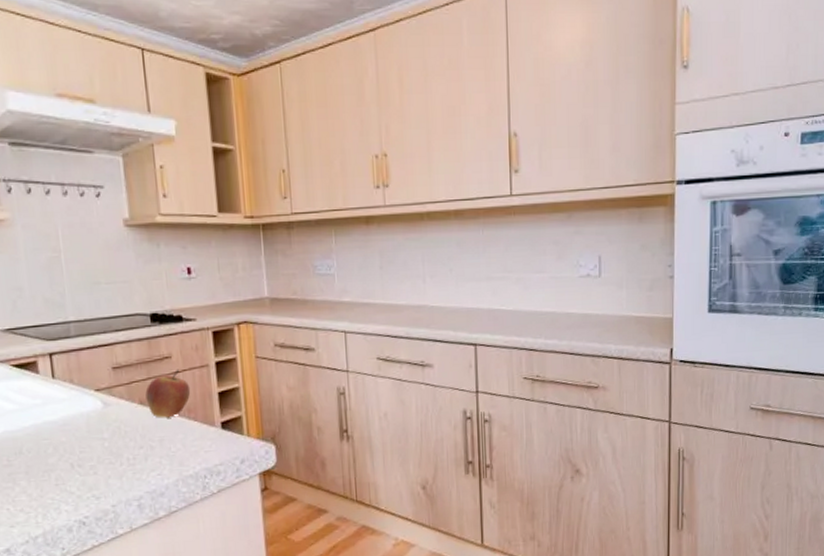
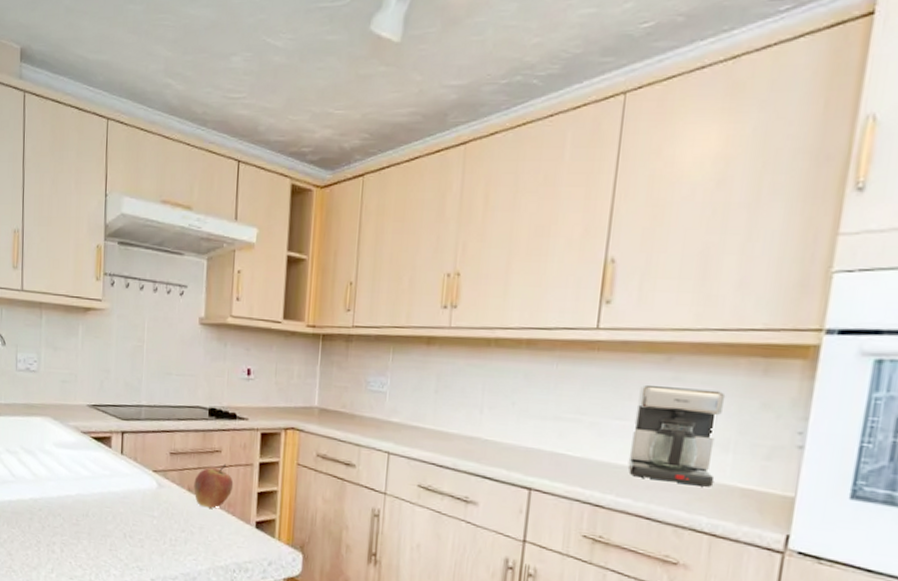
coffee maker: none [550,239,616,320] -> present [628,385,726,487]

